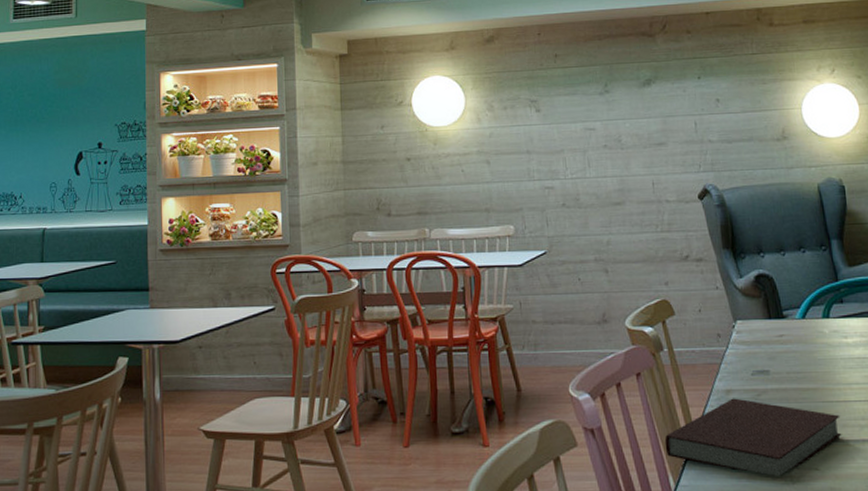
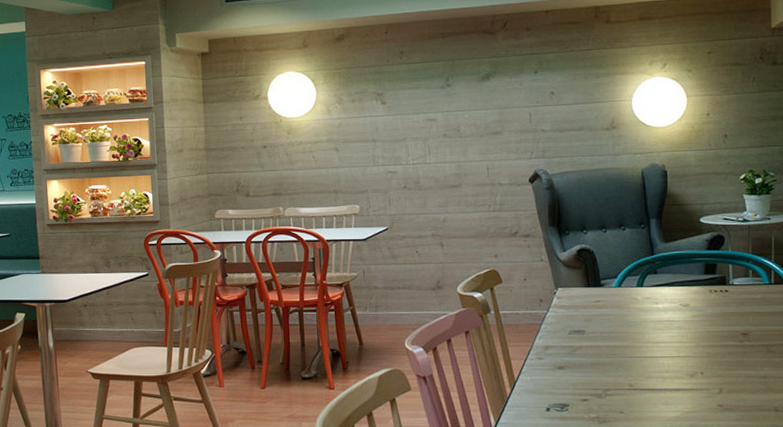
notebook: present [664,398,842,476] -> none [488,353,647,417]

